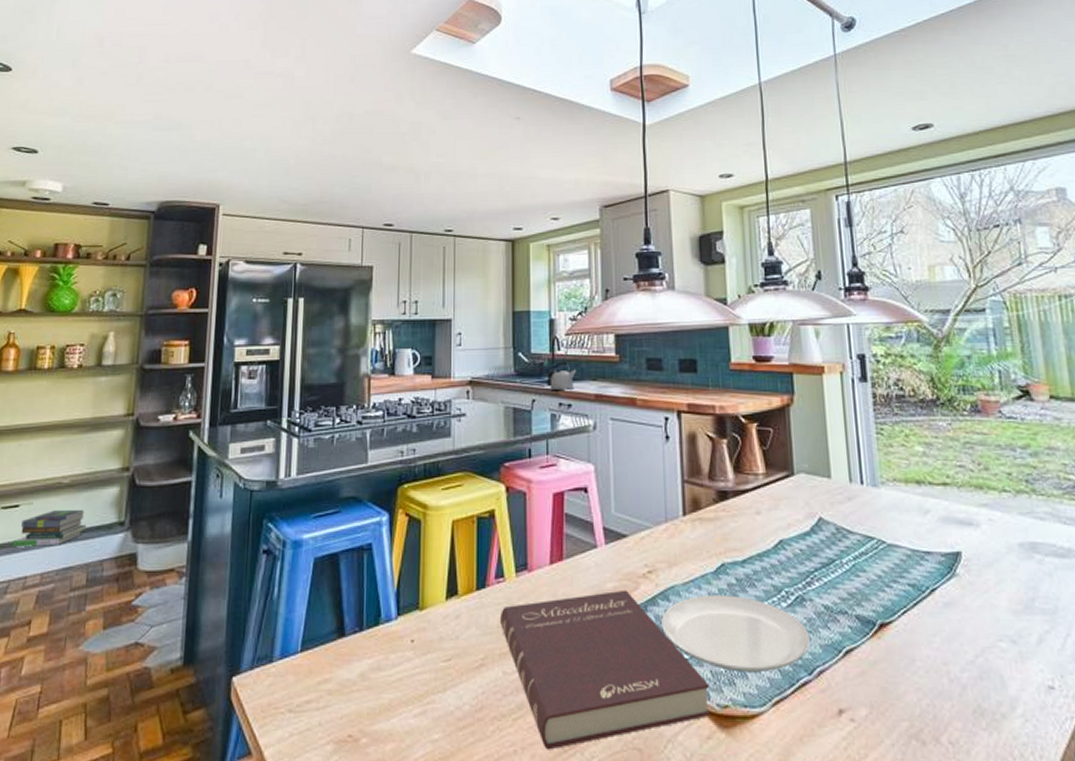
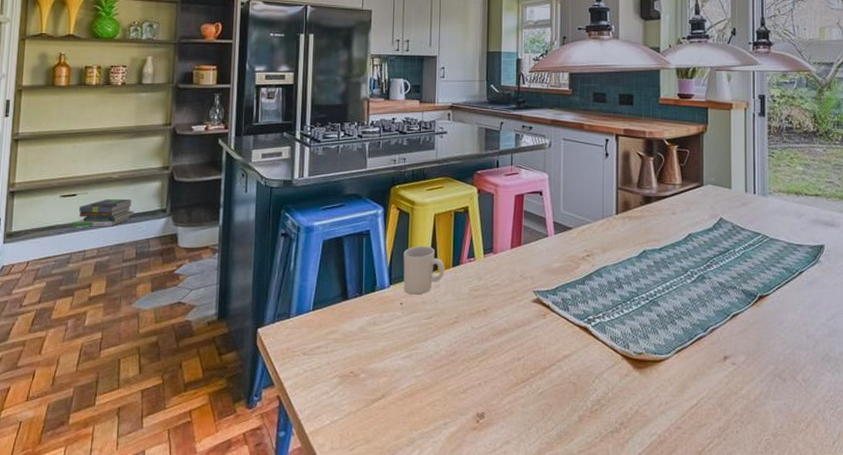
mug: none [414,563,467,629] -> present [403,246,445,295]
book: present [501,590,711,750] -> none [471,268,629,383]
kettle: present [547,362,577,391] -> none [513,93,538,116]
plate: present [661,595,810,673] -> none [595,273,706,330]

